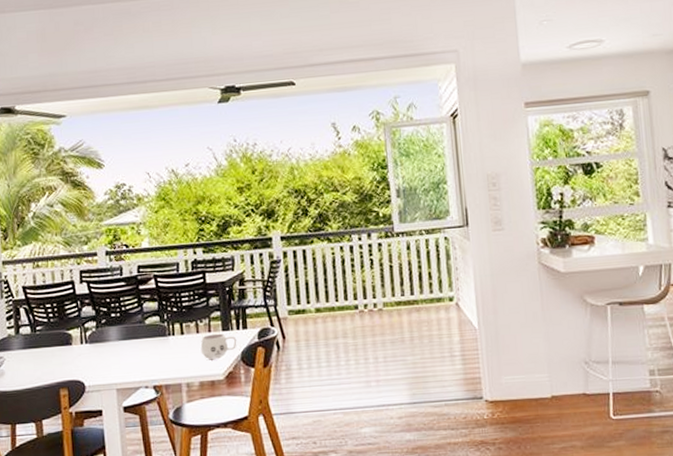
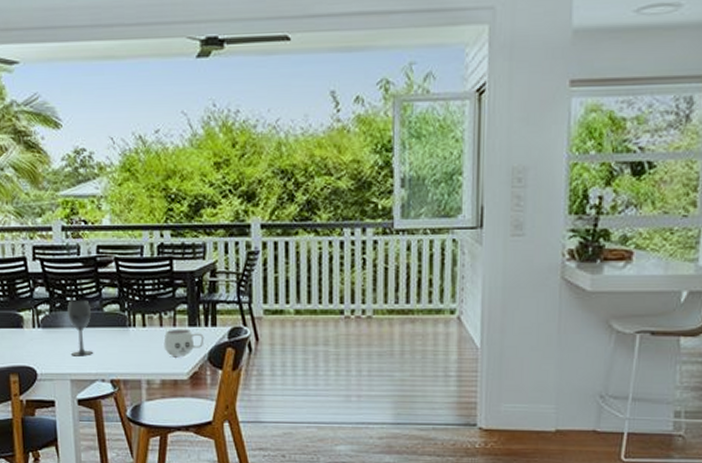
wine glass: none [112,314,136,367] -> present [67,299,93,356]

